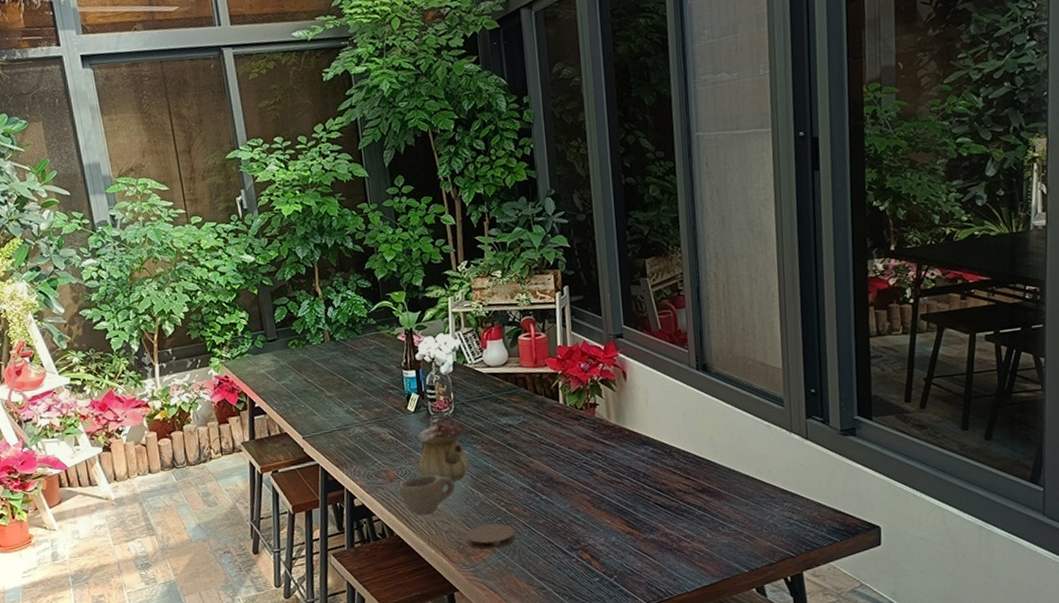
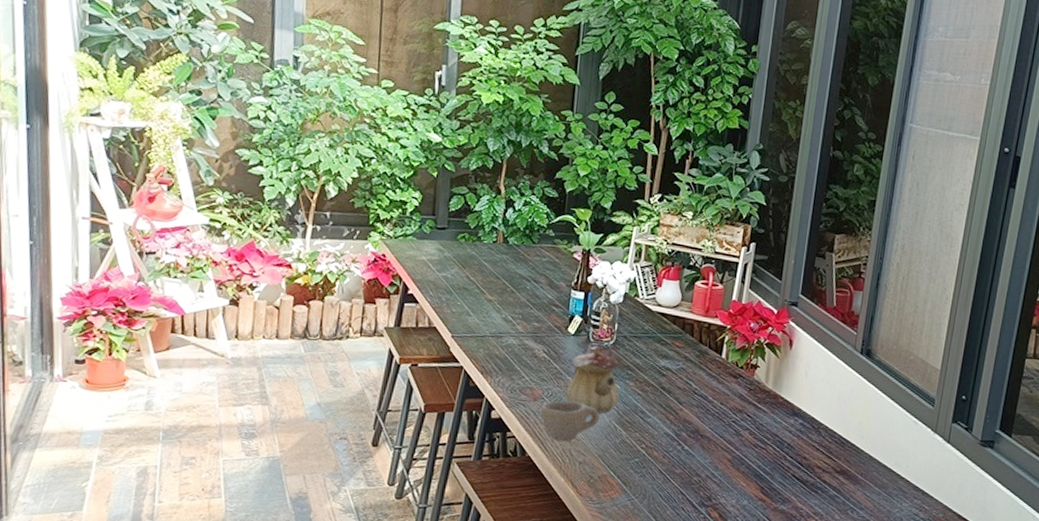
coaster: present [466,523,516,550] -> none [598,463,650,490]

